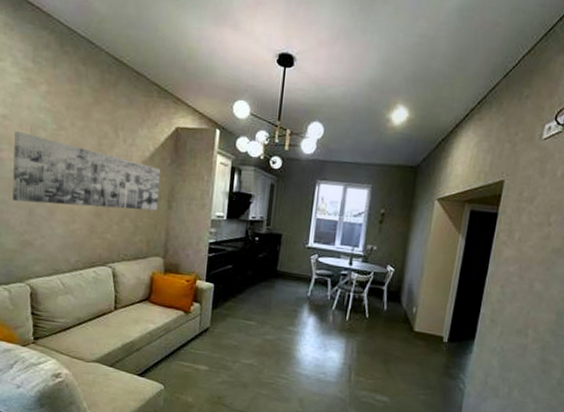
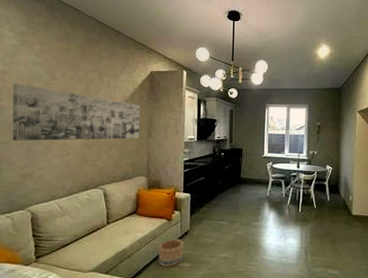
basket: none [170,335,202,367] -> present [158,239,184,267]

